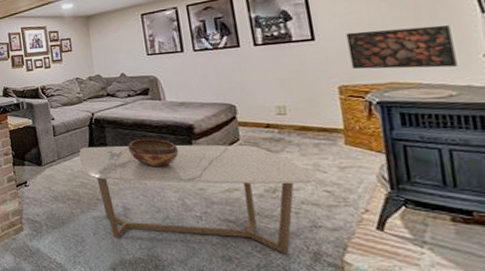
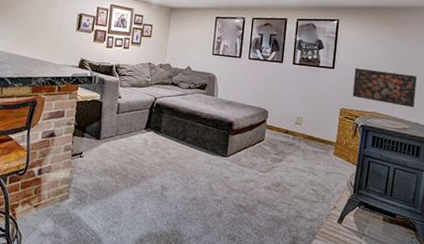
coffee table: present [79,144,320,255] -> none [135,127,311,237]
decorative bowl: present [128,138,179,168] -> none [178,127,218,155]

